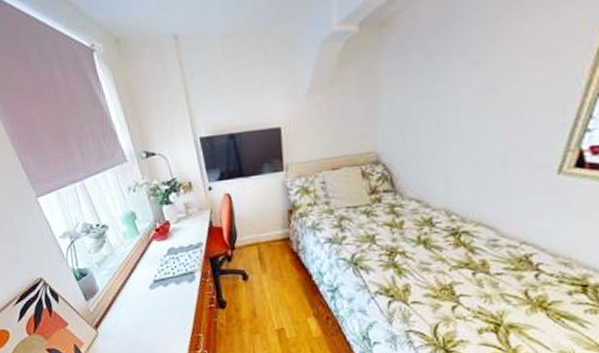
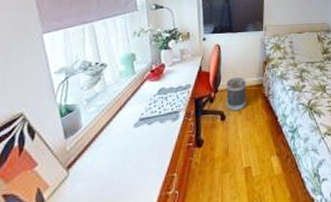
wastebasket: none [244,231,272,270] -> present [226,77,247,111]

